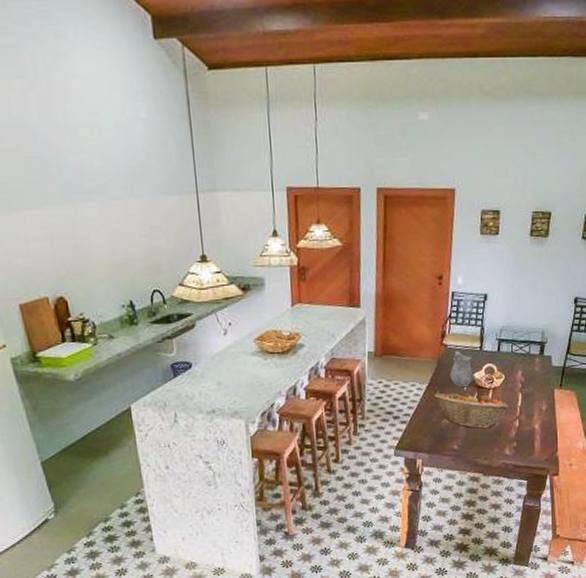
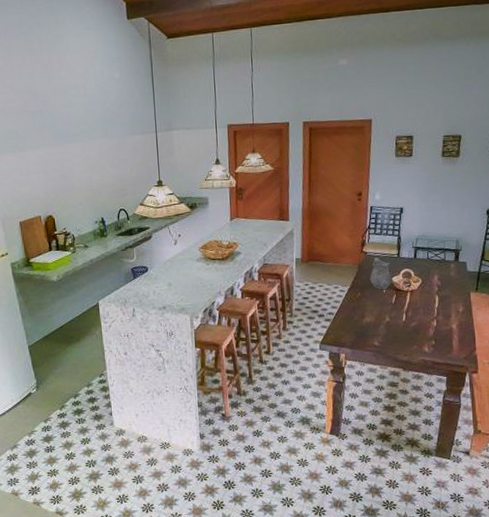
fruit basket: present [433,392,509,429] -> none [354,294,427,328]

